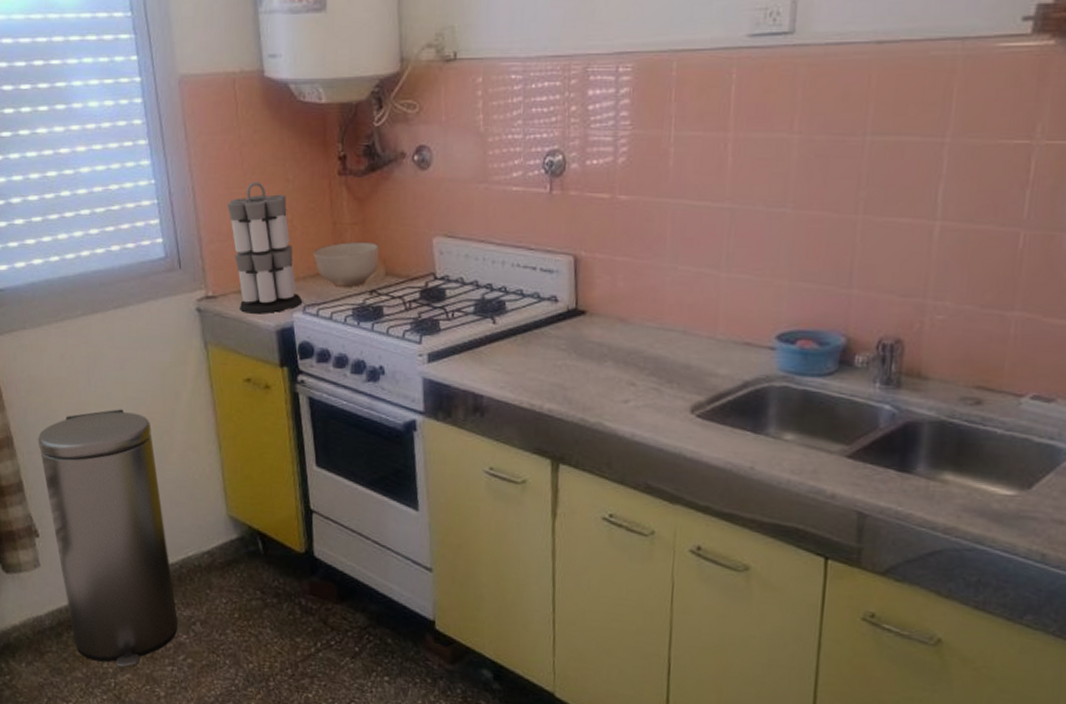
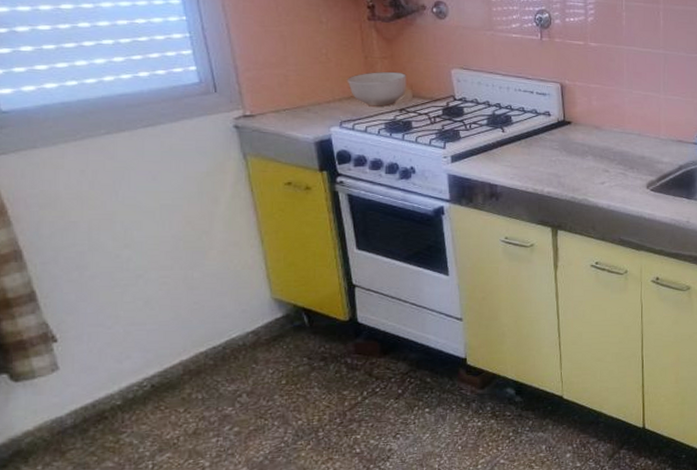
pedal bin: present [38,409,178,668] -> none [54,216,222,449]
spice rack: present [227,181,303,314] -> none [263,22,339,129]

